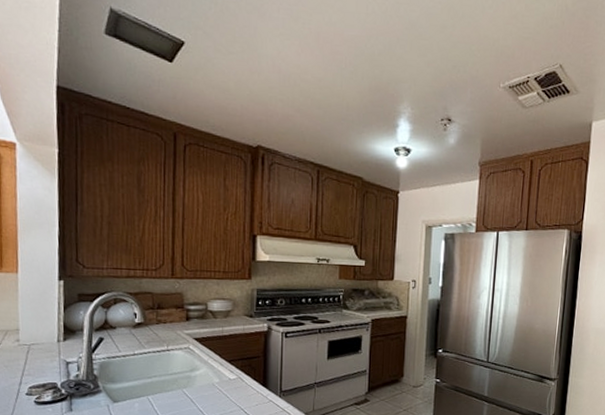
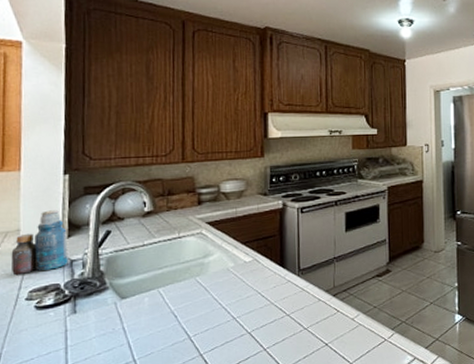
bottle: none [11,313,64,372] -> present [11,210,68,276]

